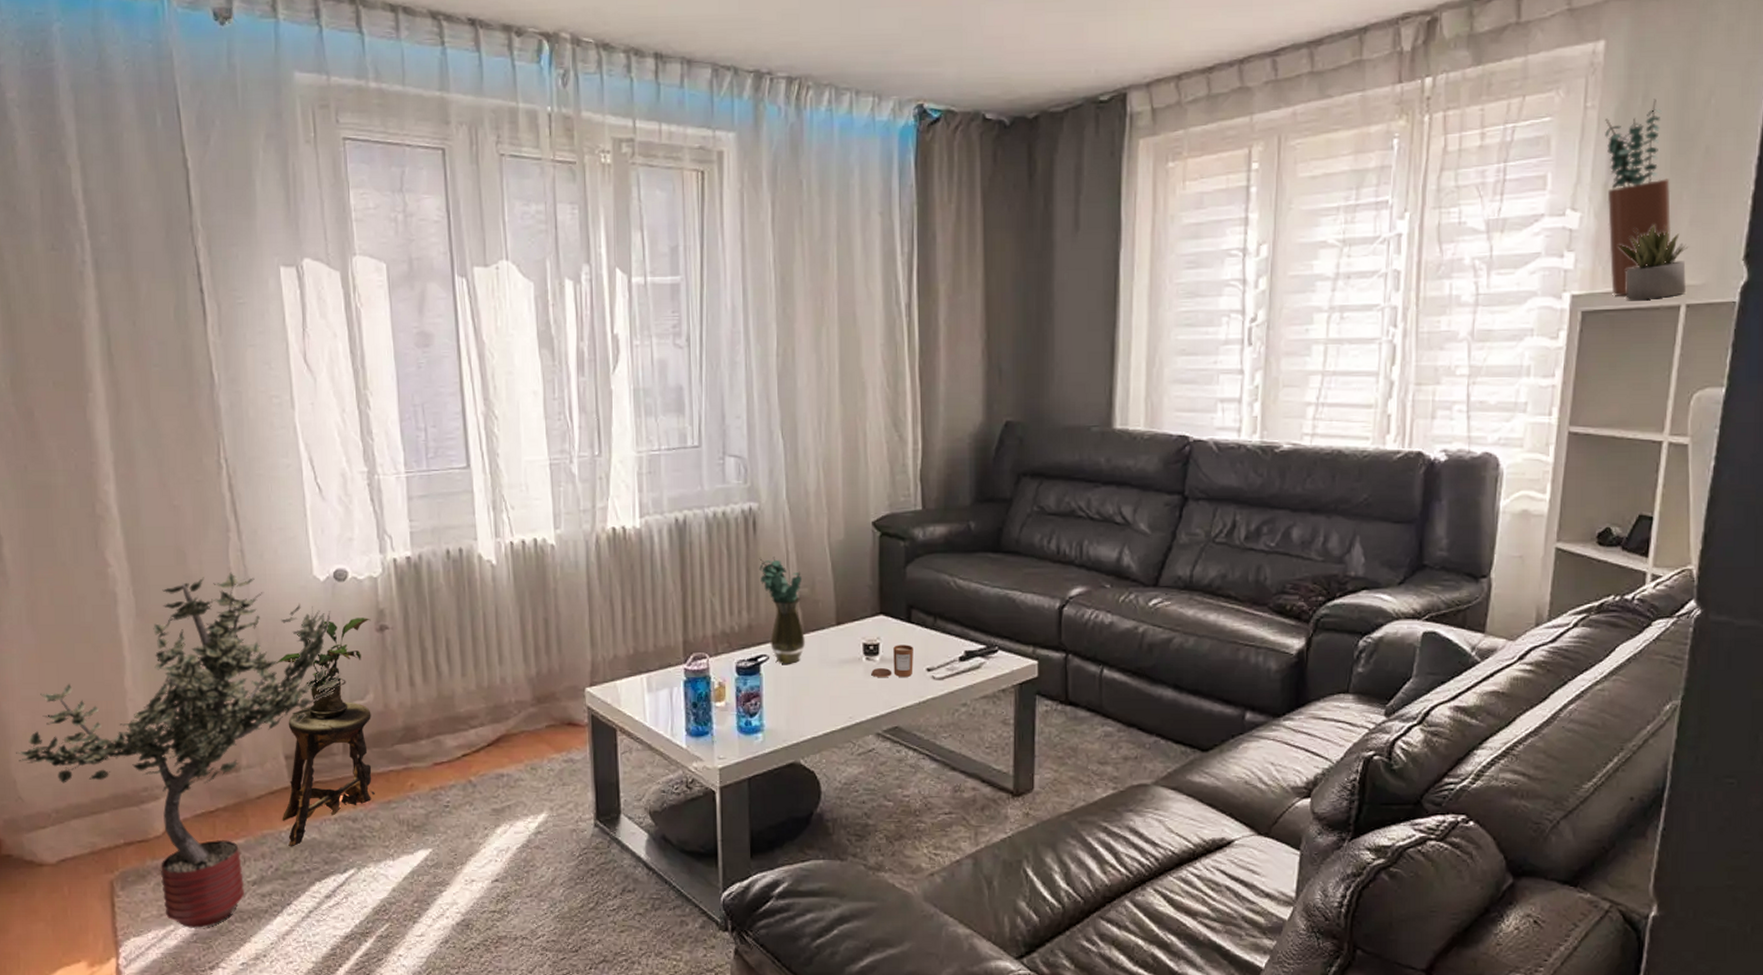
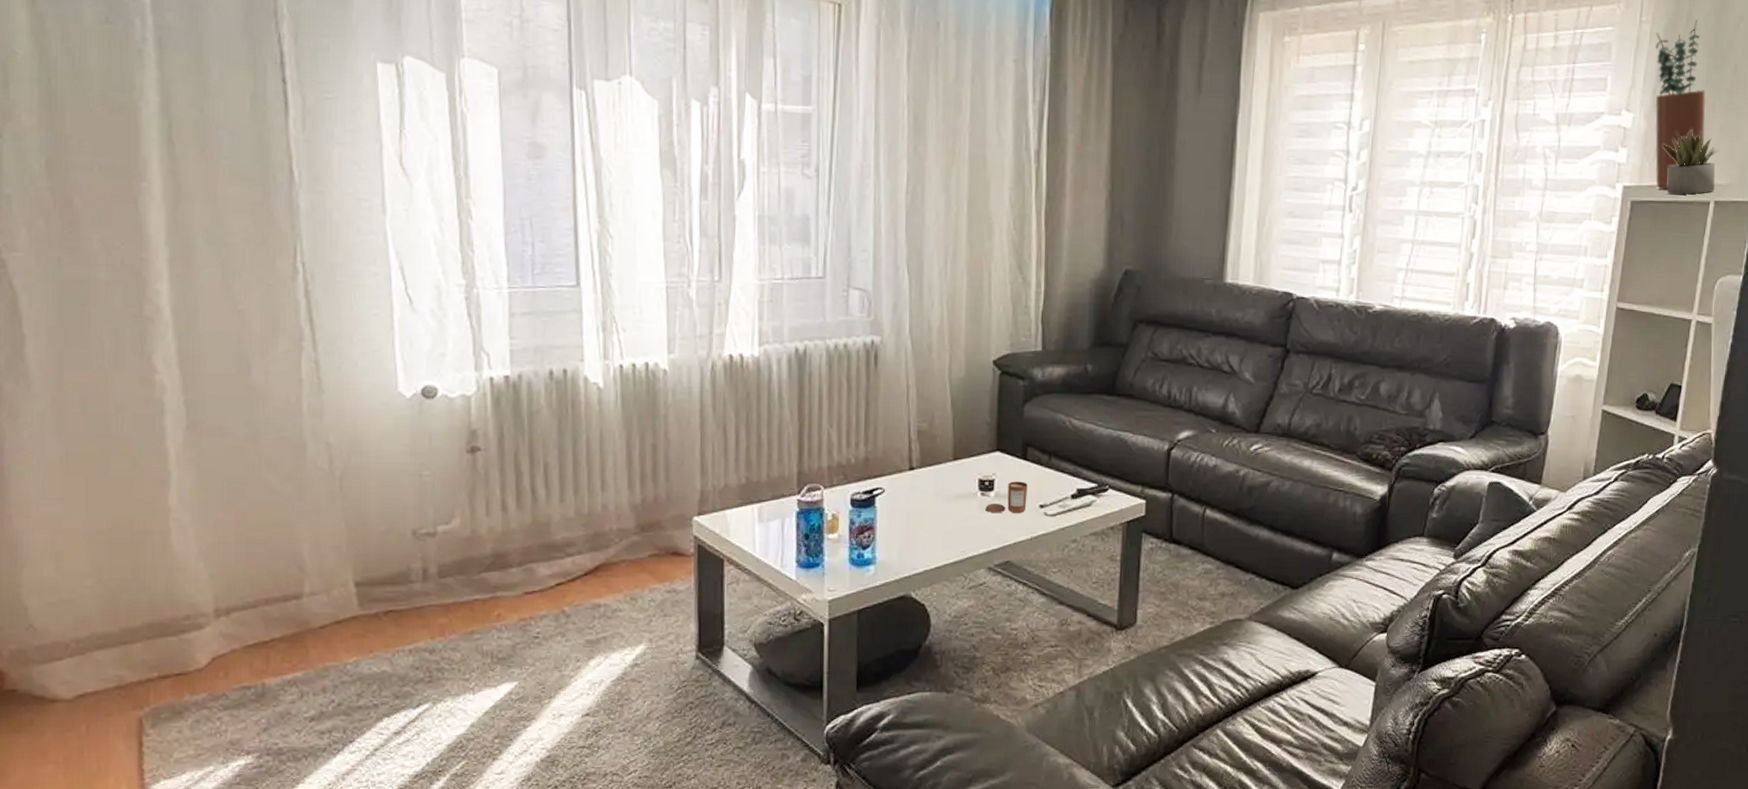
potted tree: present [16,572,340,928] -> none [29,384,423,769]
plant: present [275,618,375,846] -> none [348,438,461,679]
vase: present [759,557,805,664] -> none [879,390,921,498]

